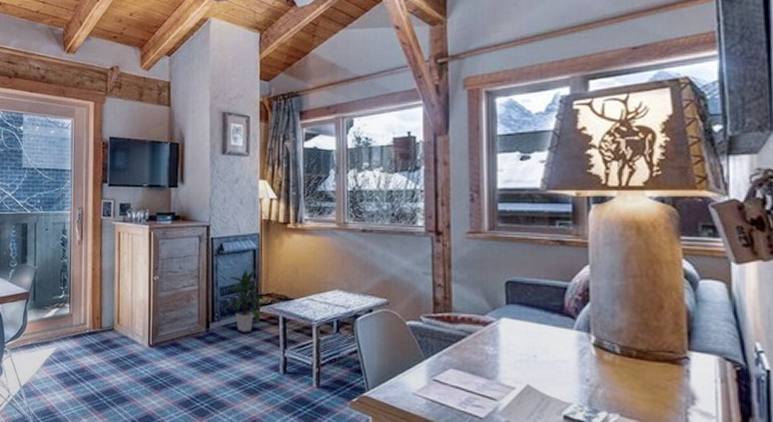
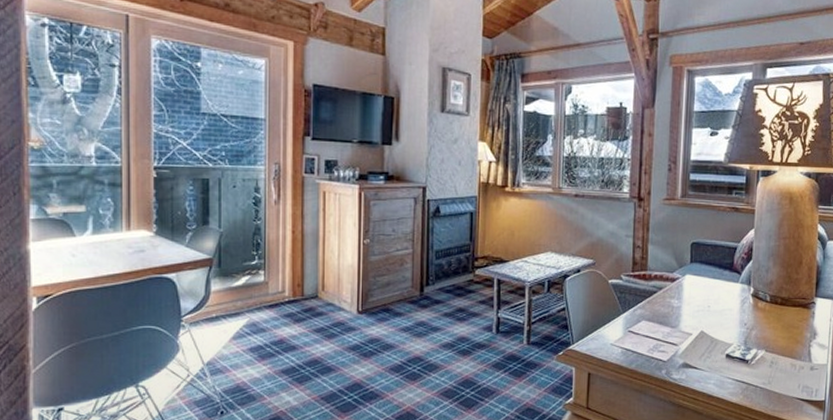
indoor plant: present [220,269,266,332] -> none [435,232,482,295]

